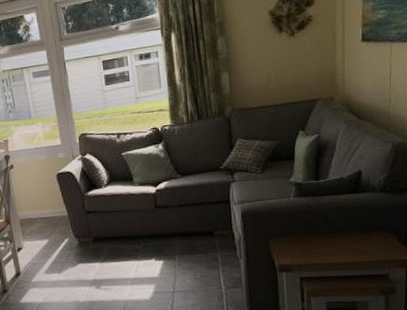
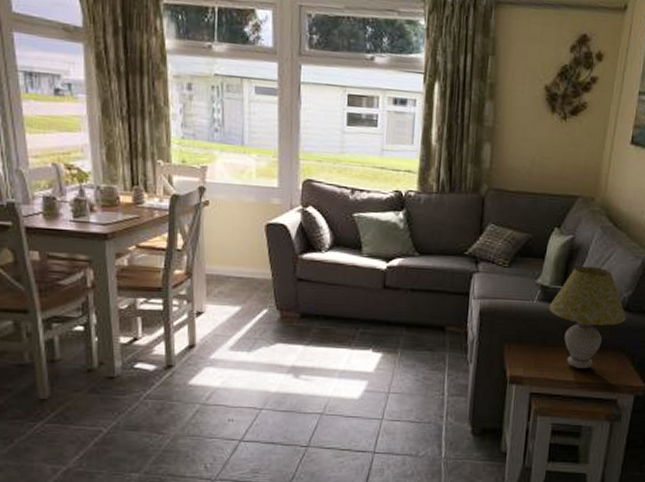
table lamp: none [305,158,385,251] -> present [548,265,627,369]

